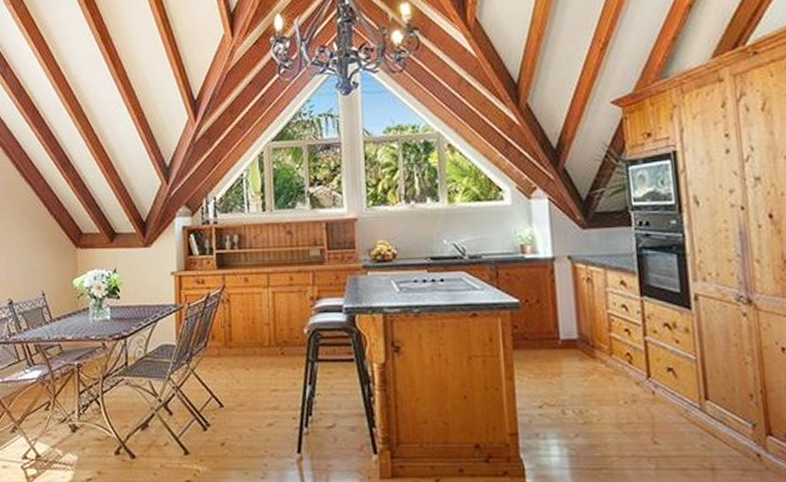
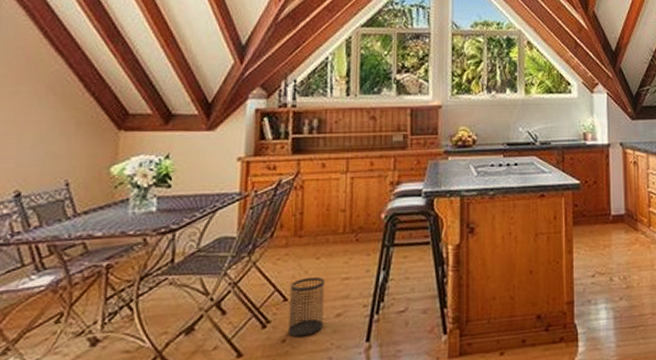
wastebasket: none [225,386,257,442] -> present [289,276,326,337]

